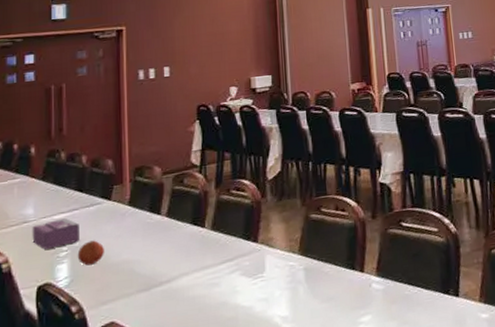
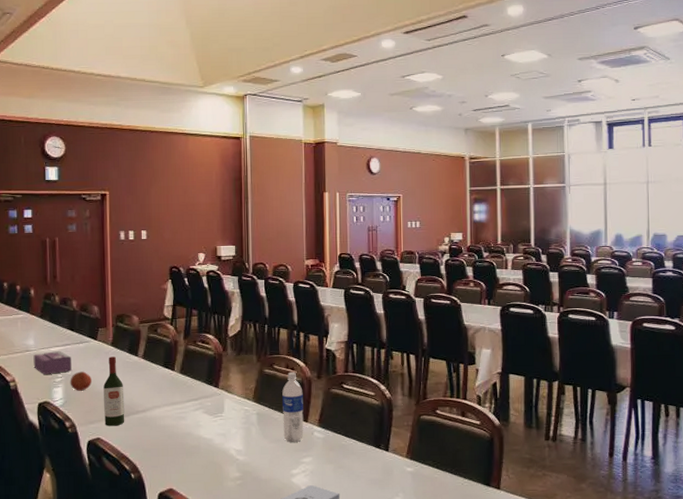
wine bottle: none [119,218,146,306] -> present [103,356,125,426]
water bottle: none [332,214,361,300] -> present [282,372,304,442]

